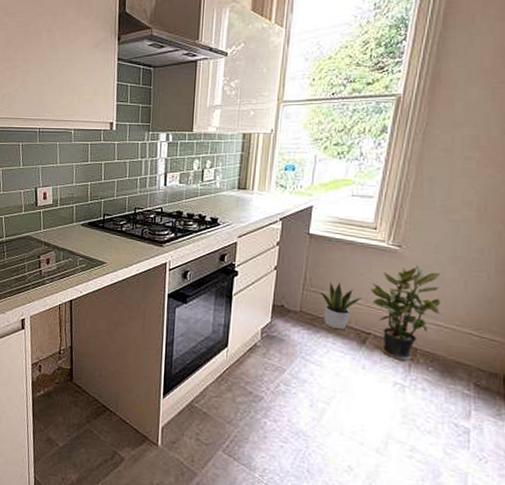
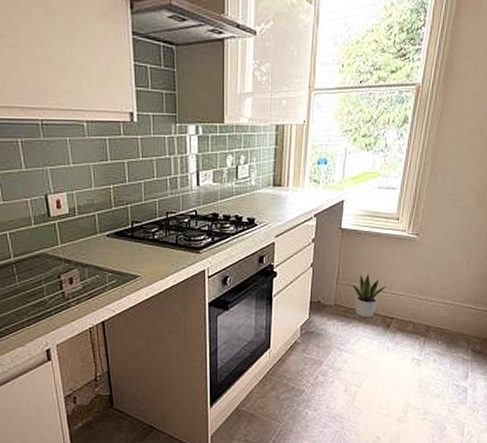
potted plant: present [371,264,441,361] -> none [394,250,449,338]

